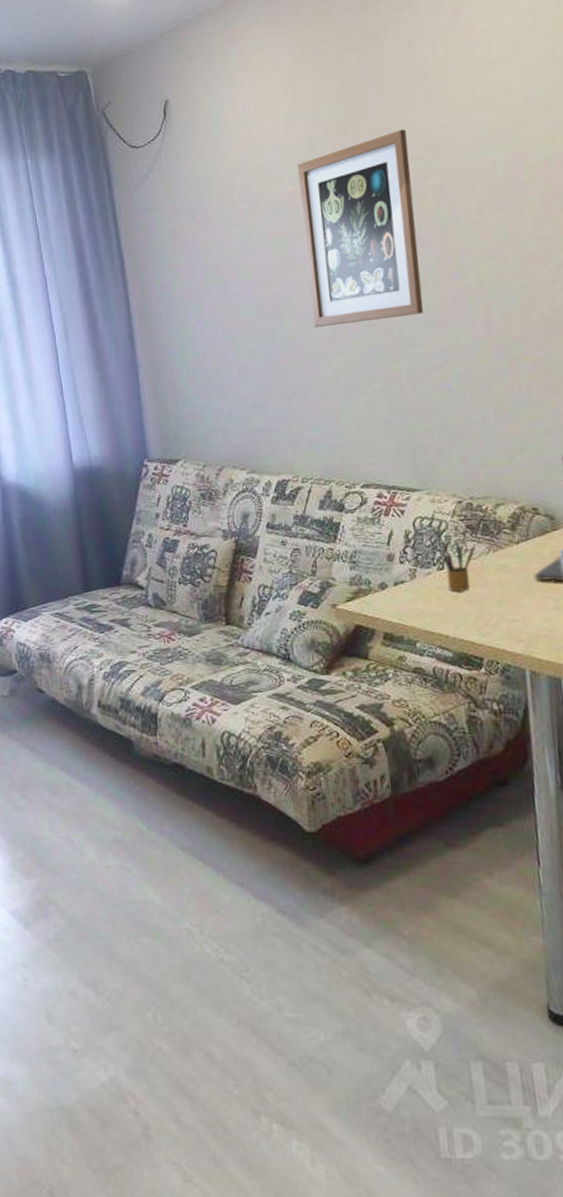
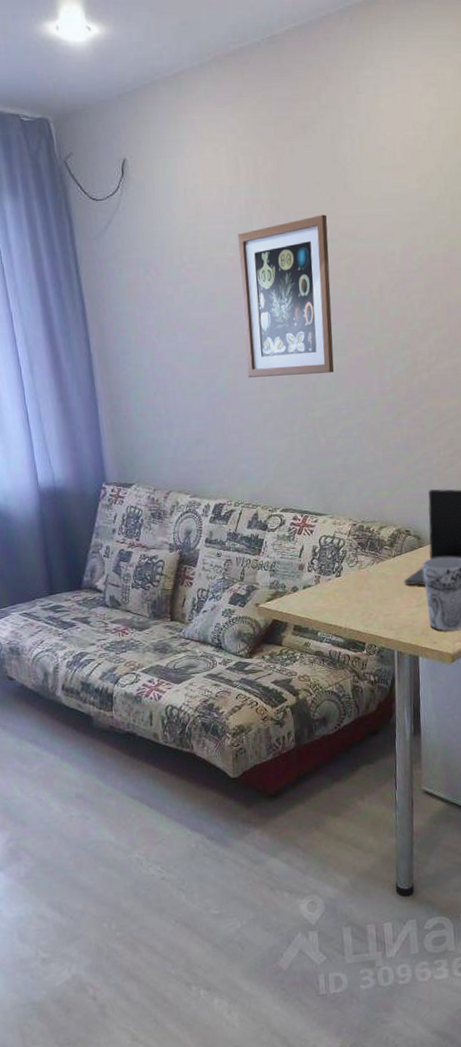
pencil box: present [439,538,476,592] -> none [338,552,364,594]

